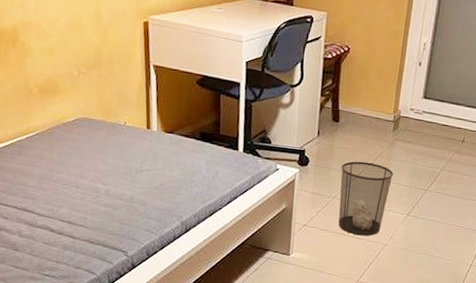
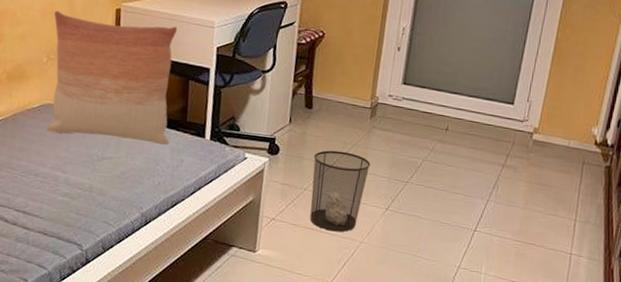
pillow: none [81,23,207,158] -> present [47,10,178,146]

